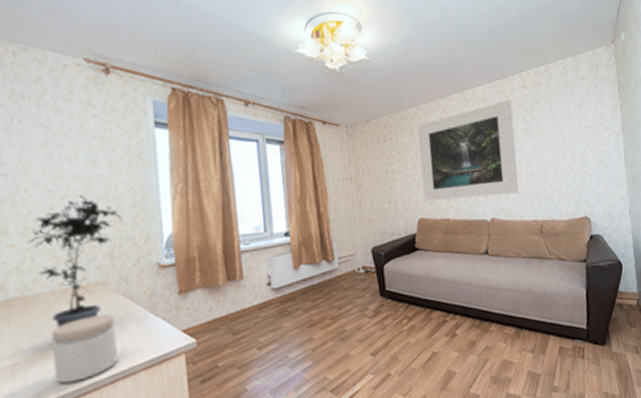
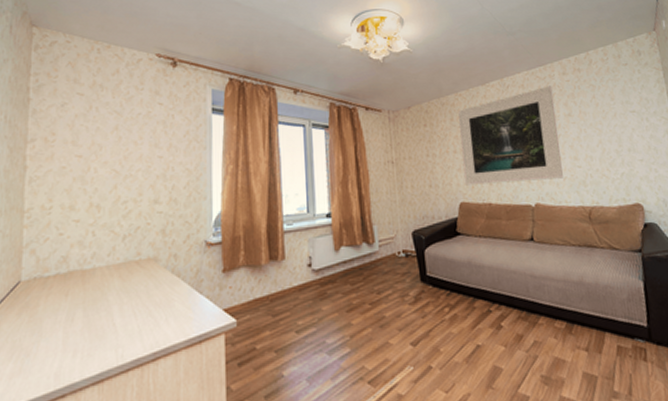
potted plant: present [27,195,122,329] -> none [91,175,176,302]
jar: present [52,314,119,384] -> none [102,290,162,359]

